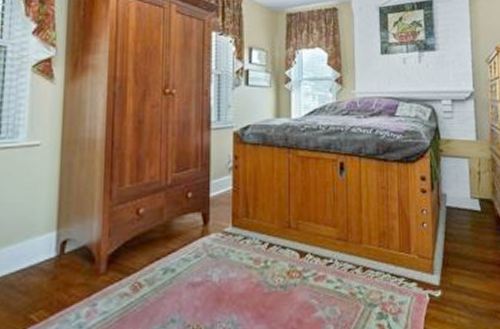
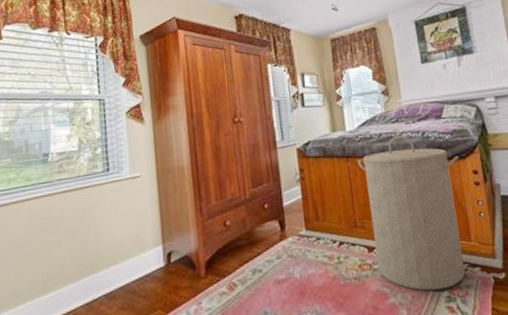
laundry hamper: none [299,129,408,306] -> present [357,135,466,291]

